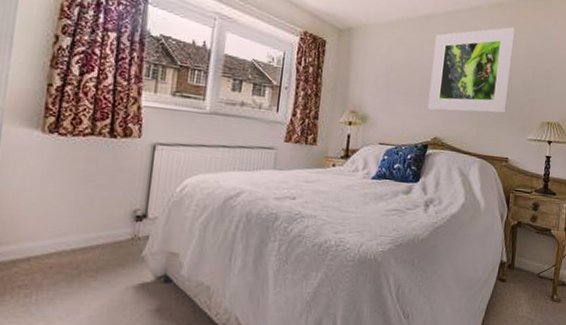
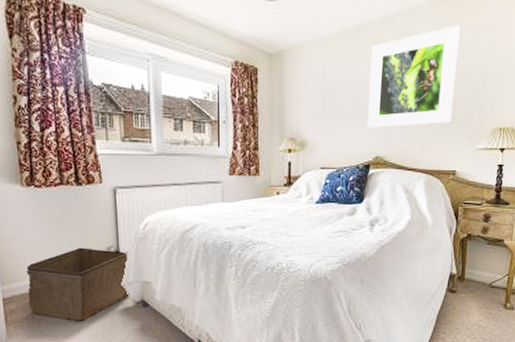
storage bin: none [17,208,156,299] -> present [26,247,130,322]

